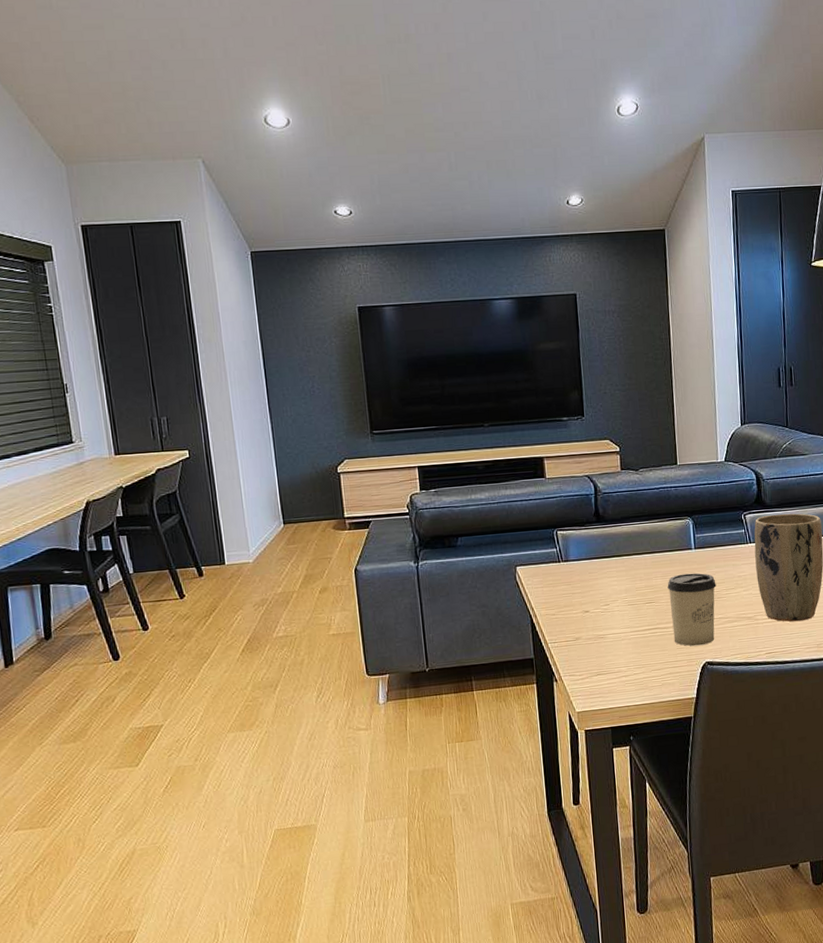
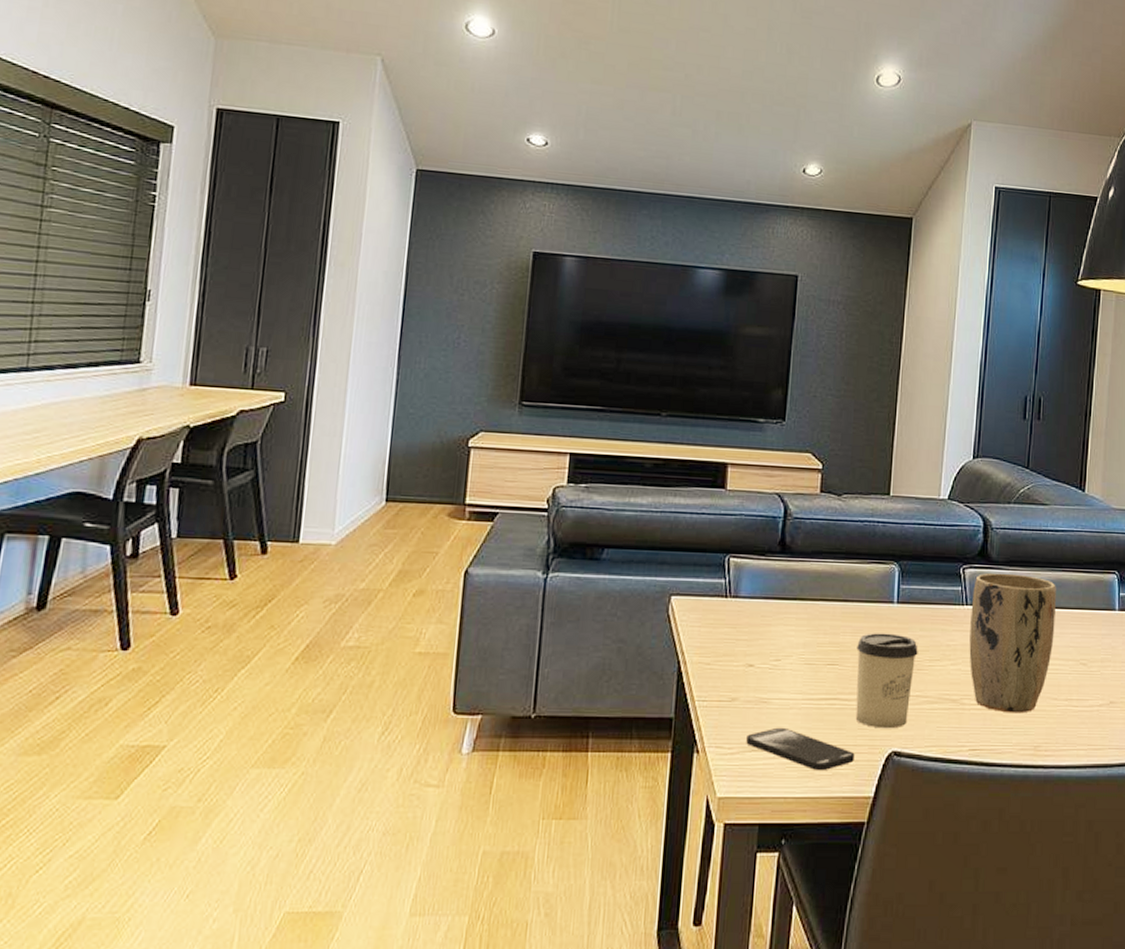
smartphone: none [592,654,677,684] -> present [746,727,855,771]

